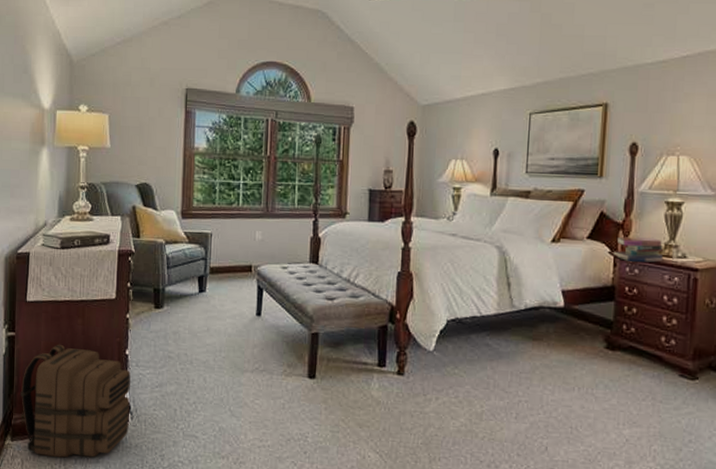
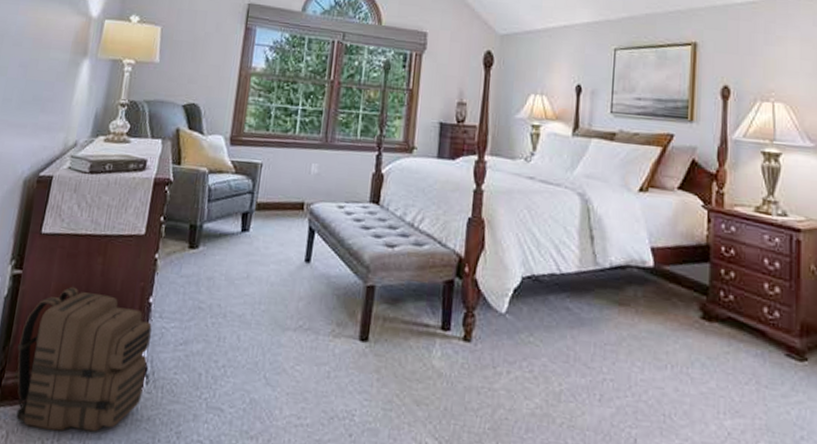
books: present [613,236,664,263] -> none [706,188,762,220]

